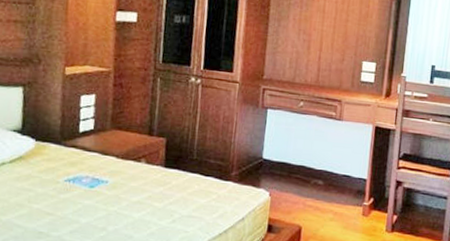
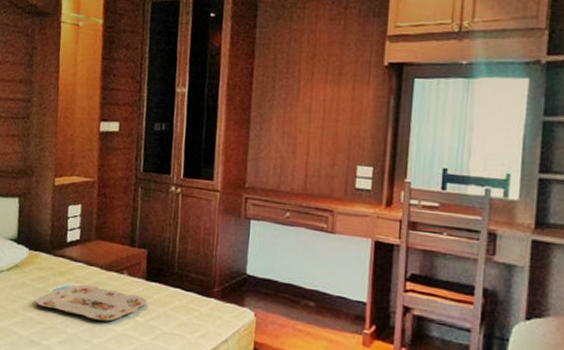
serving tray: none [43,173,166,209] -> present [35,284,148,322]

